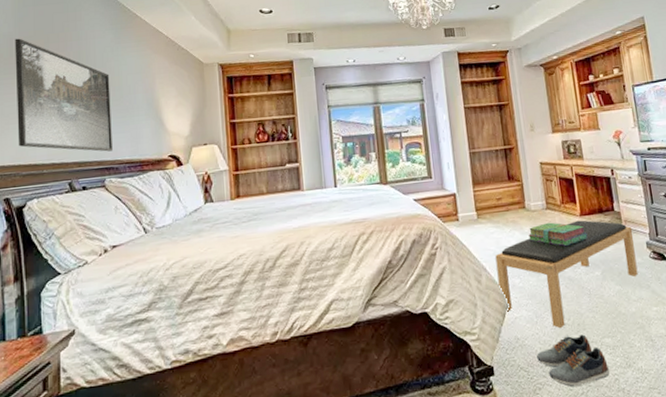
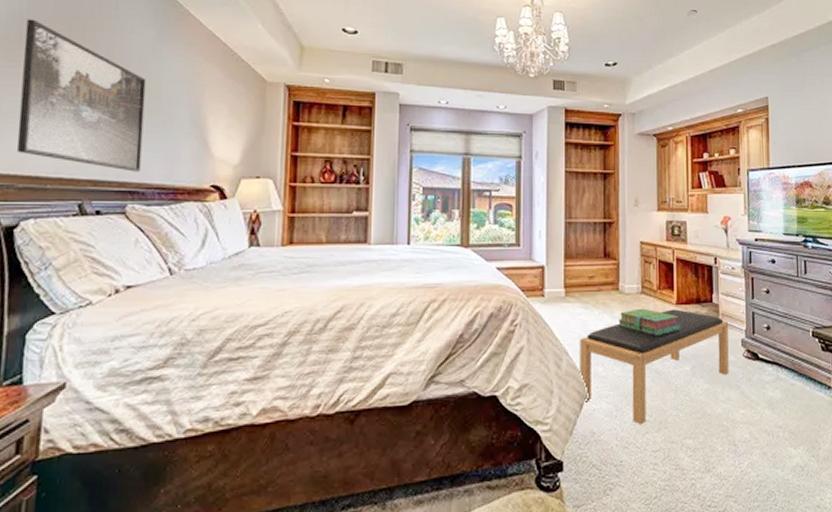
shoe: present [537,334,610,387] -> none [612,433,688,490]

